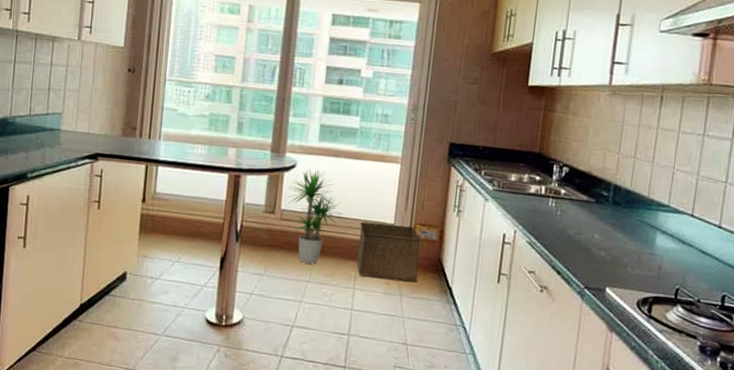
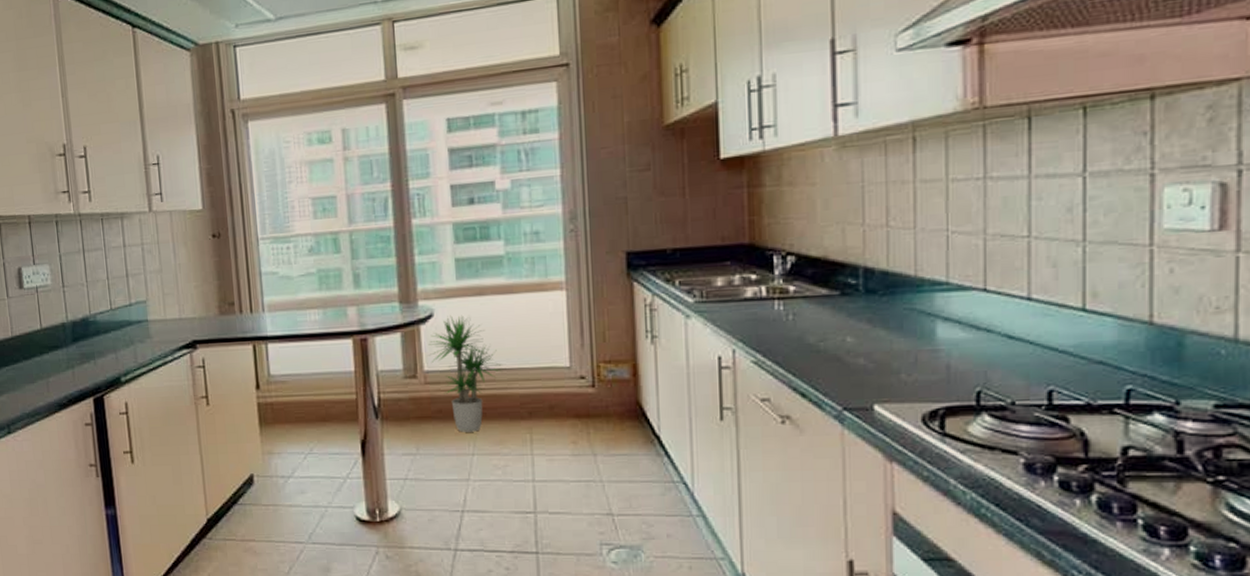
storage bin: present [356,221,421,283] -> none [527,367,613,438]

